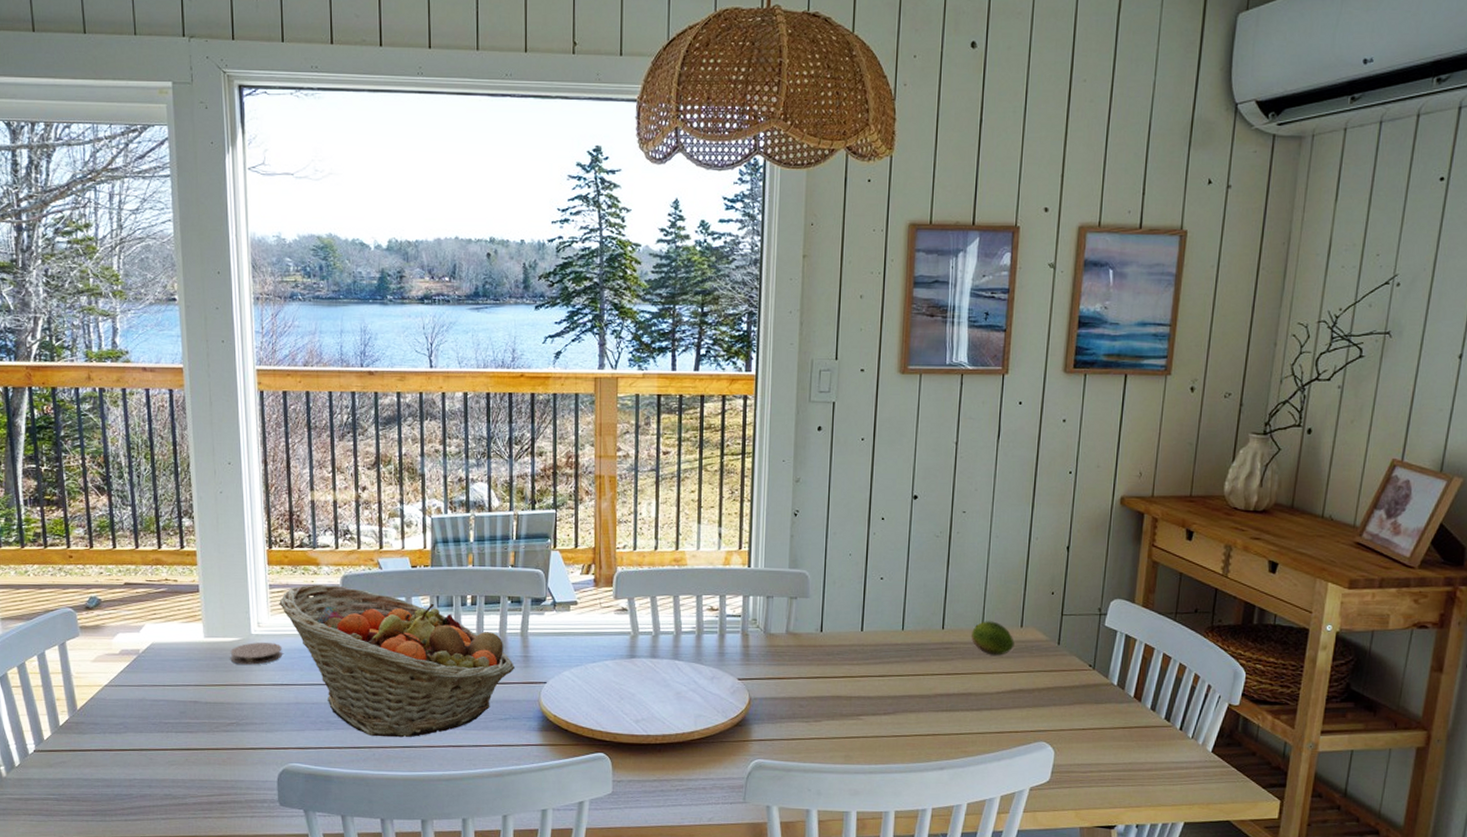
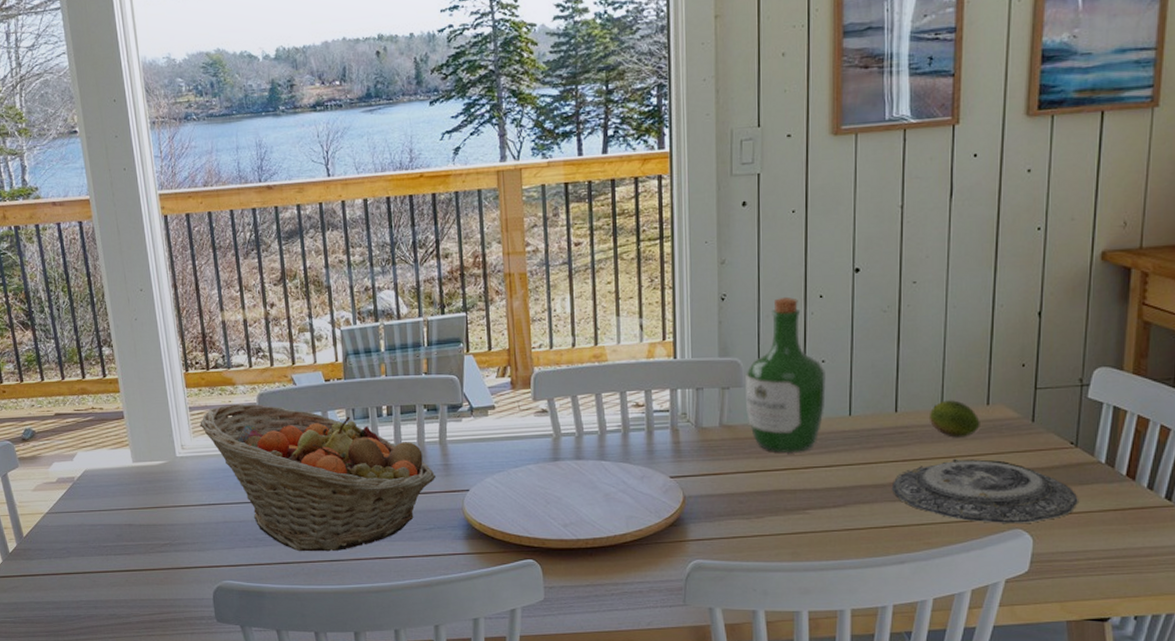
coaster: present [230,642,282,665] -> none [158,464,207,487]
wine bottle: none [811,516,883,661] -> present [746,296,826,453]
plate: none [935,674,1094,737] -> present [891,458,1078,524]

